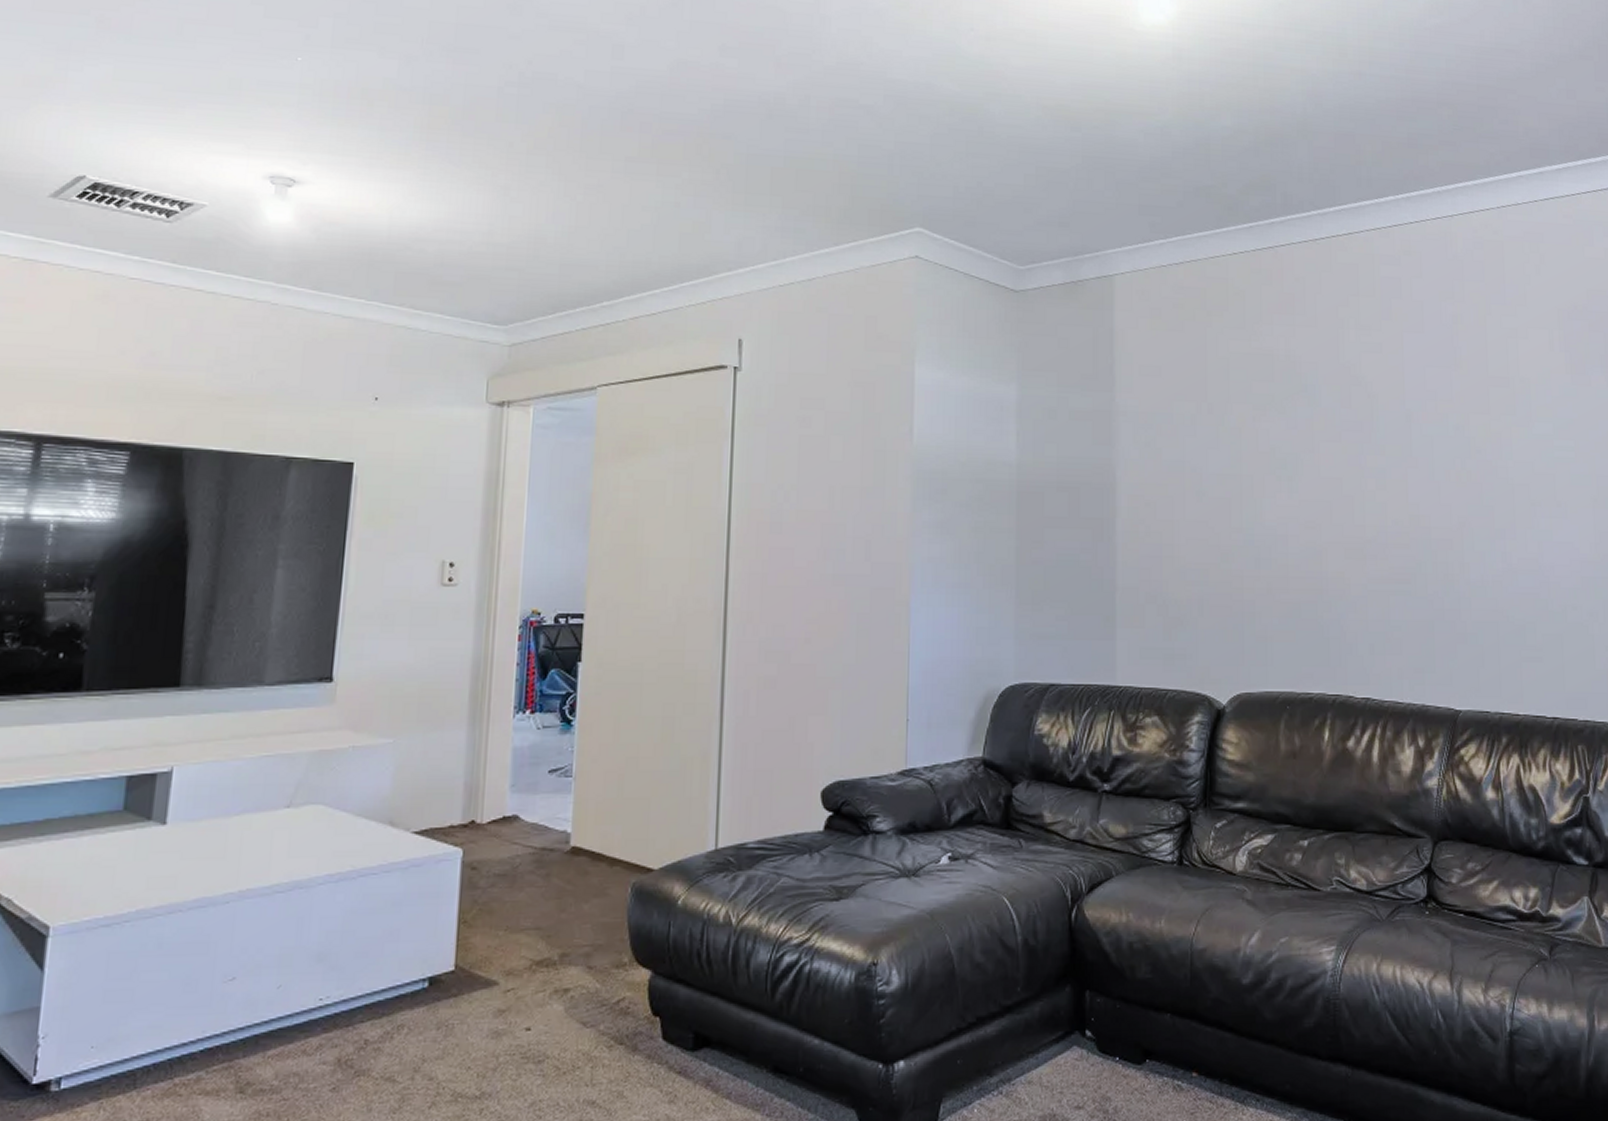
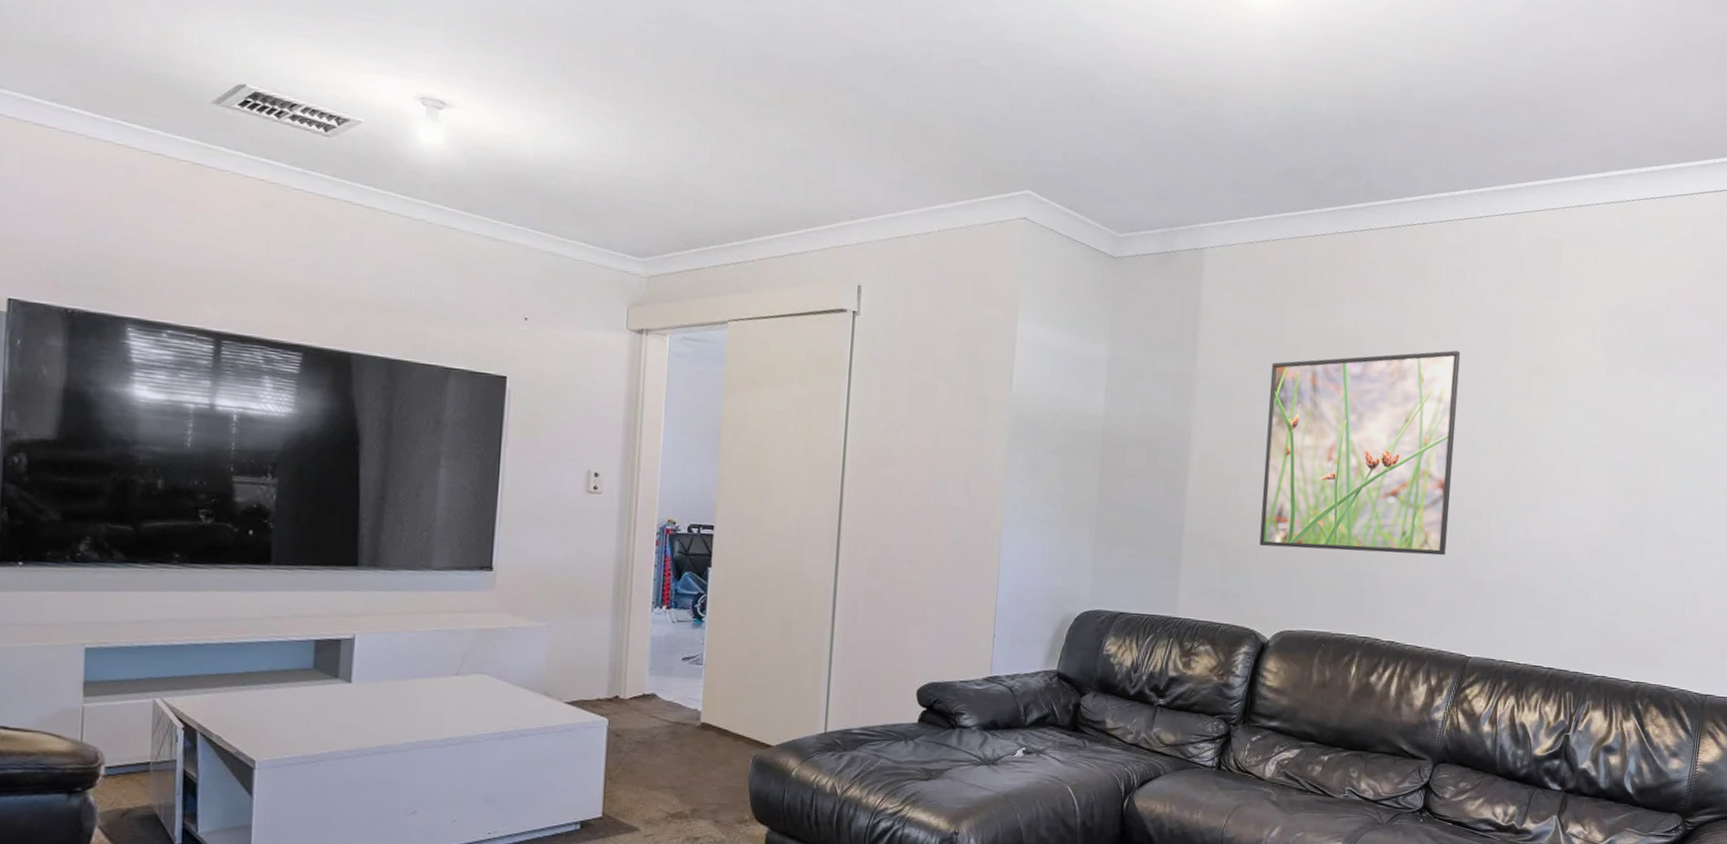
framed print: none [1199,366,1417,597] -> present [1259,350,1461,556]

